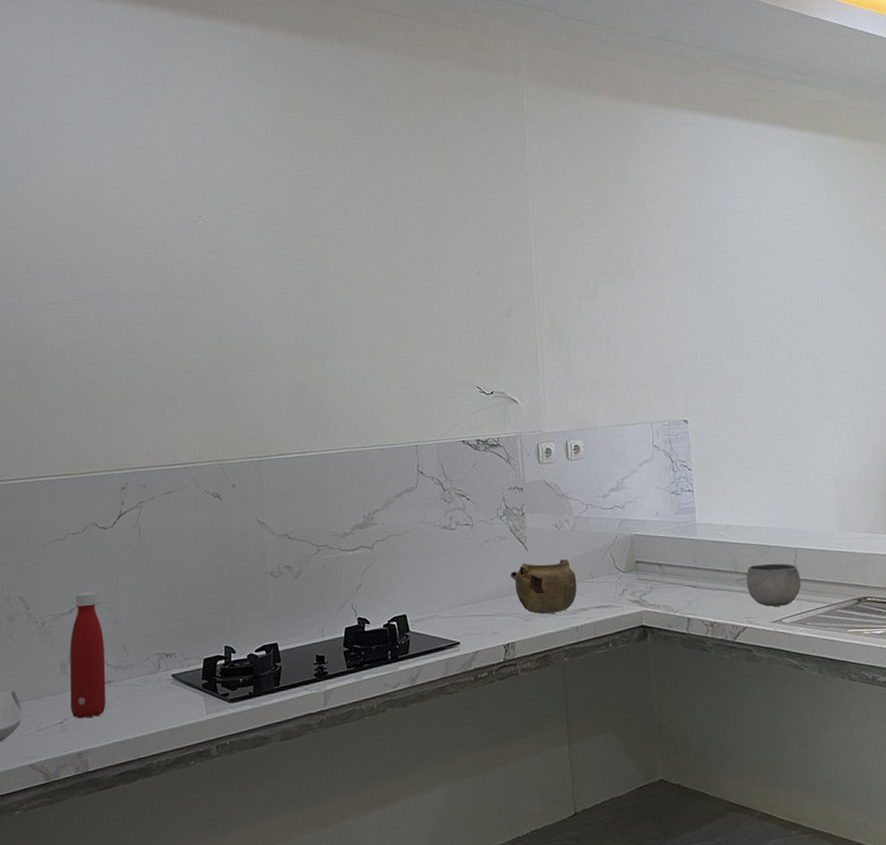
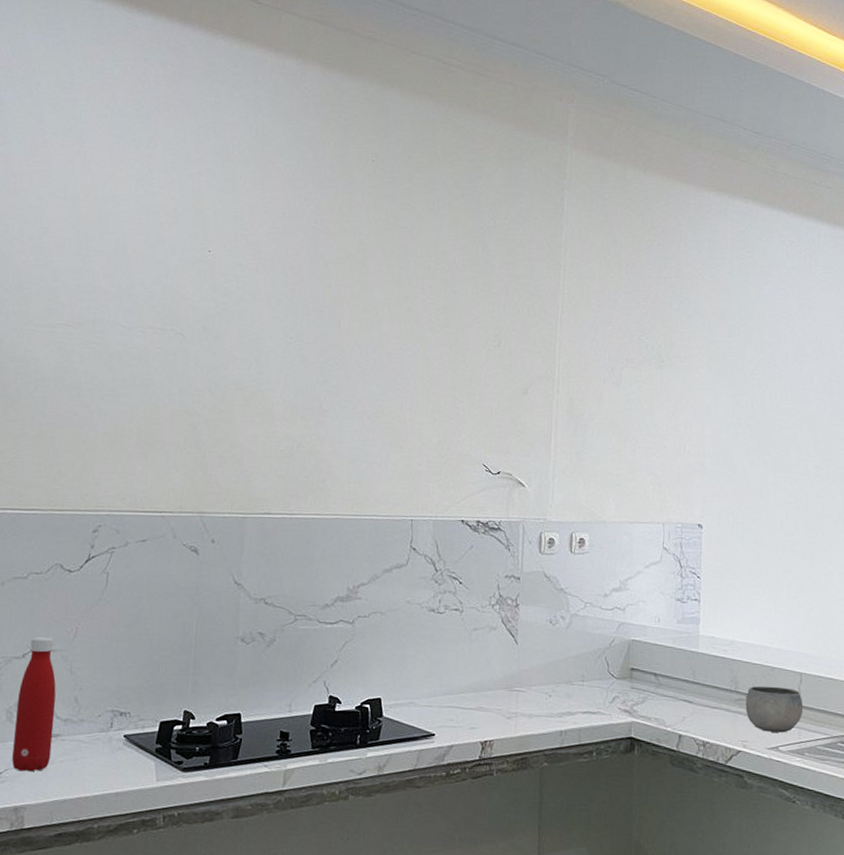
teapot: present [509,558,577,614] -> none [495,657,566,714]

